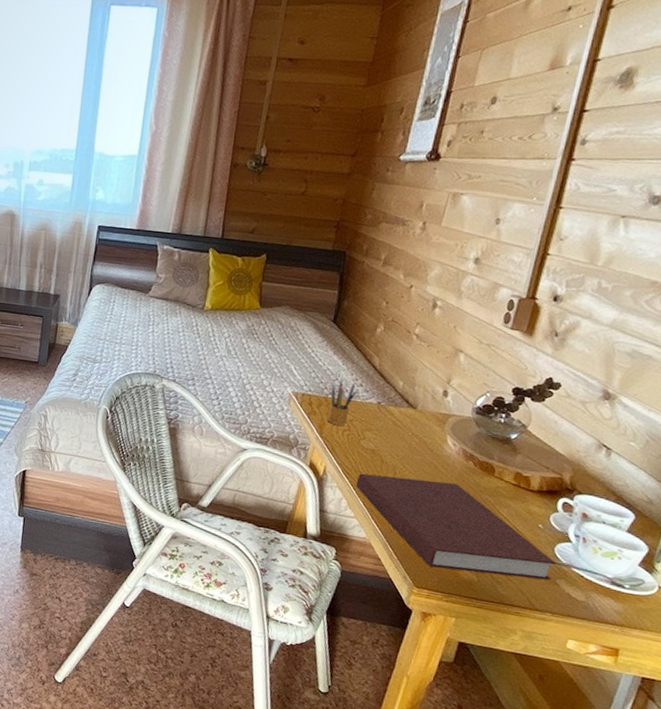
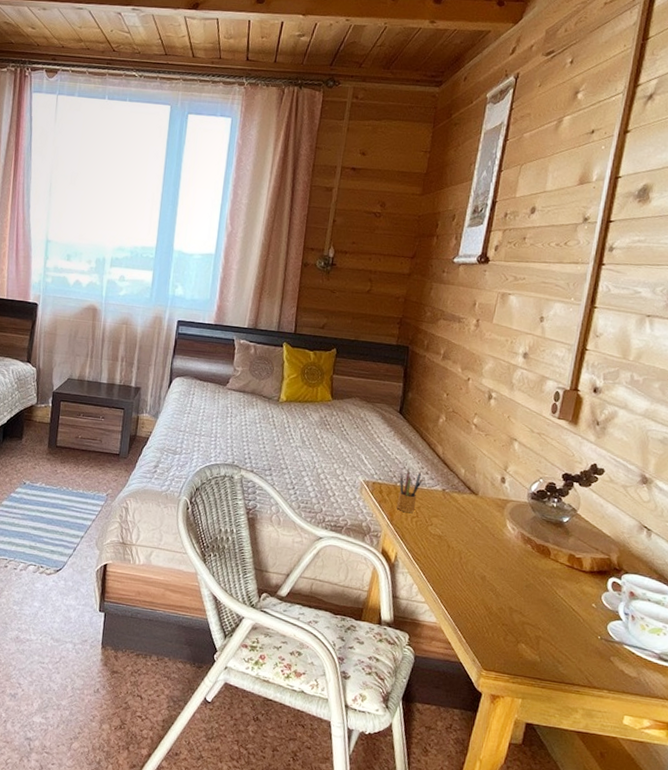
notebook: present [356,473,557,581] -> none [425,558,610,658]

